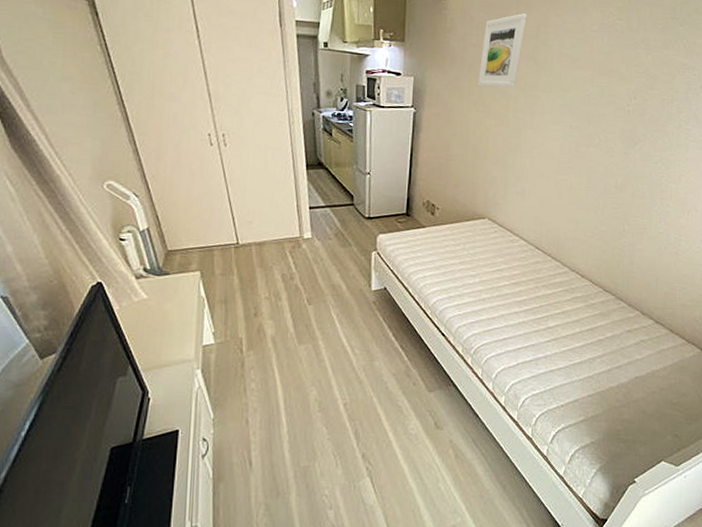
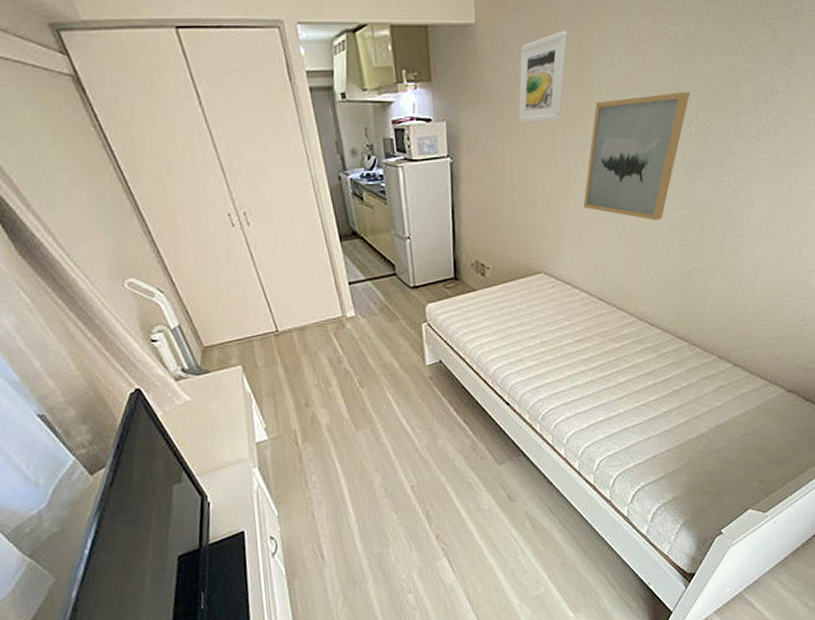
wall art: none [529,75,631,183] -> present [583,92,691,220]

